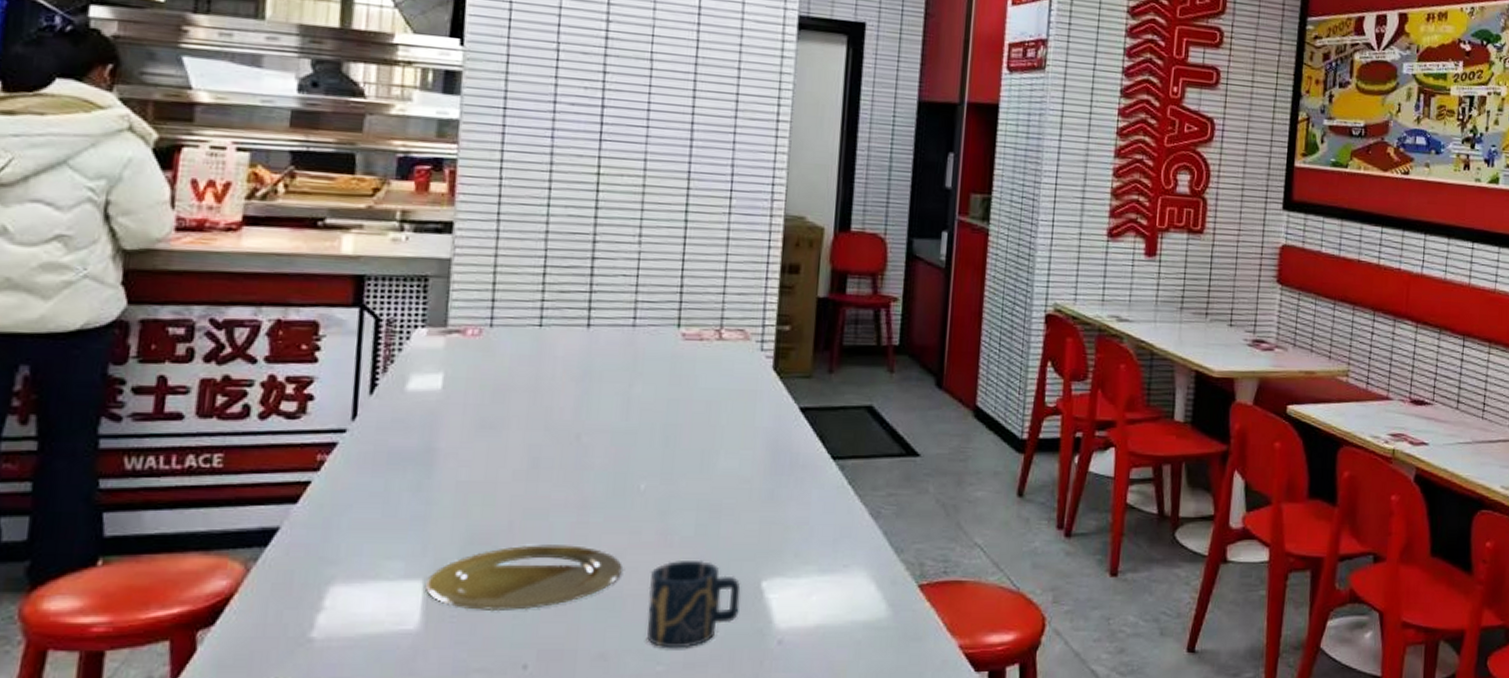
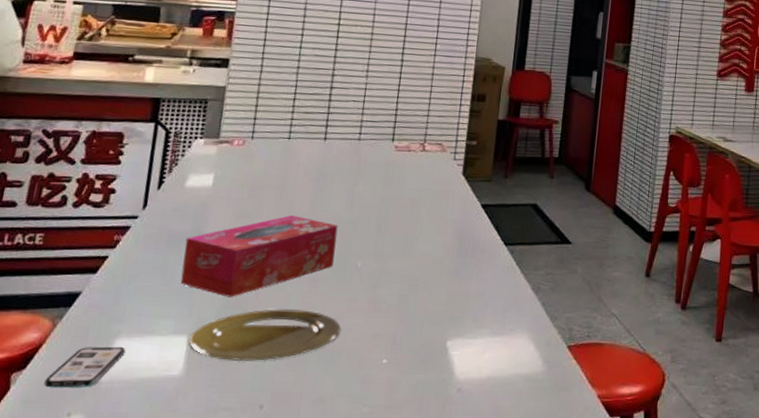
smartphone: none [240,595,344,648] -> present [44,346,126,388]
tissue box: none [408,425,612,531] -> present [180,215,338,297]
cup: present [647,559,741,649] -> none [357,323,431,394]

